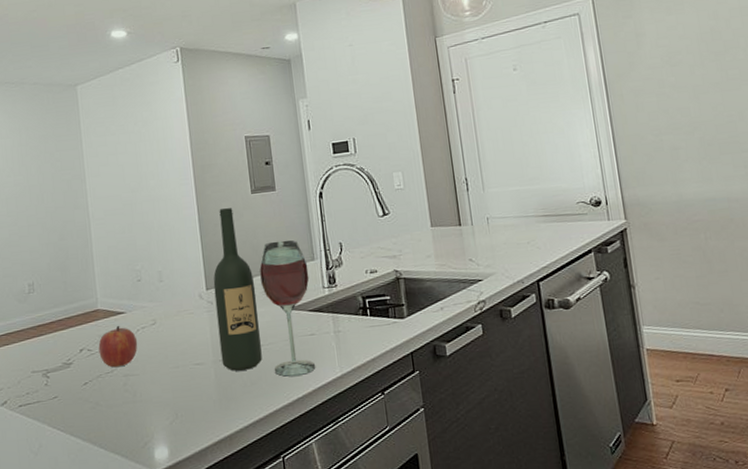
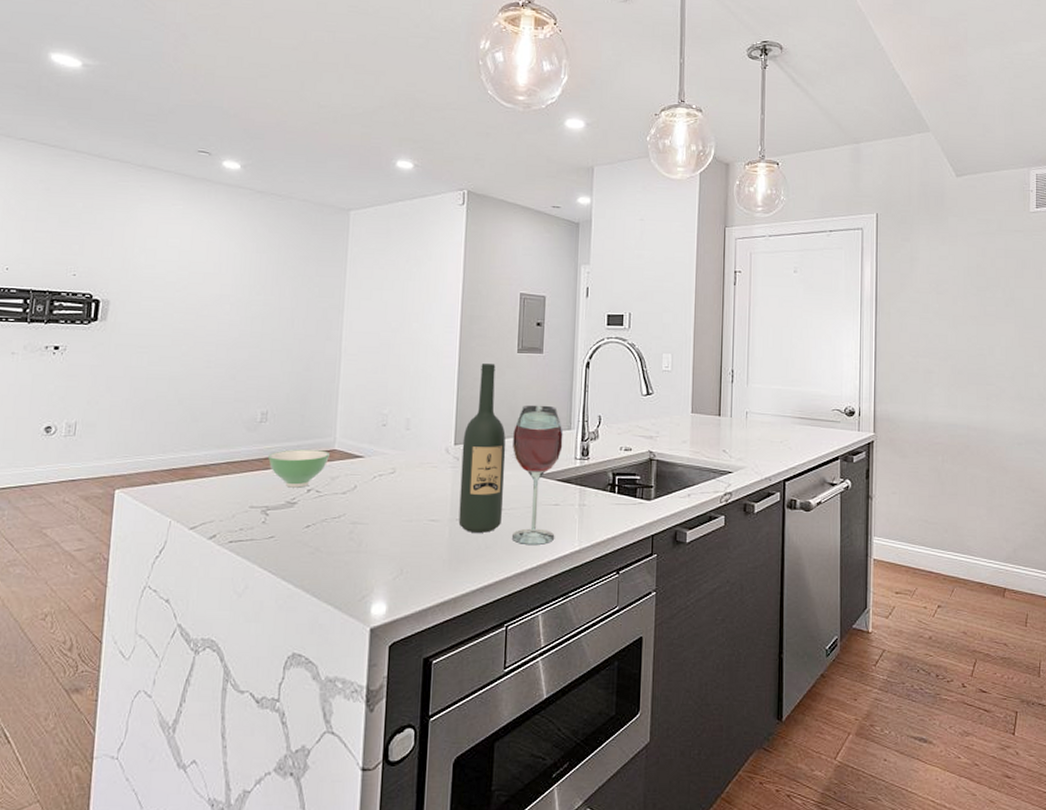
bowl: none [40,311,95,350] -> present [267,449,329,488]
fruit: present [98,326,138,368] -> none [328,470,372,514]

